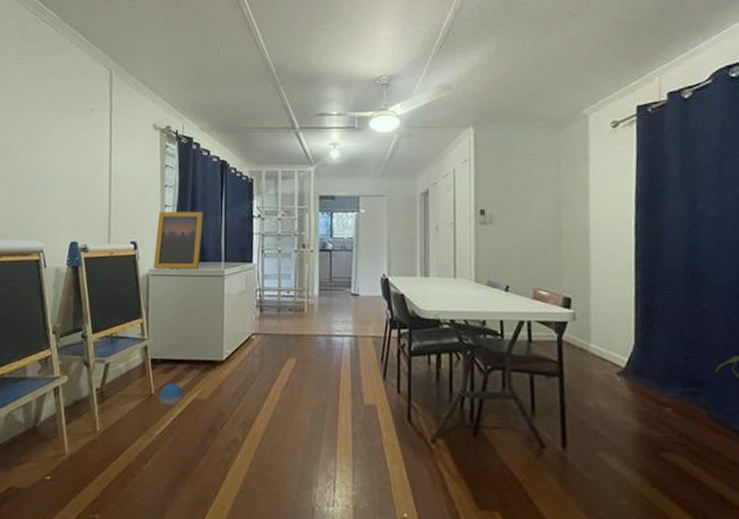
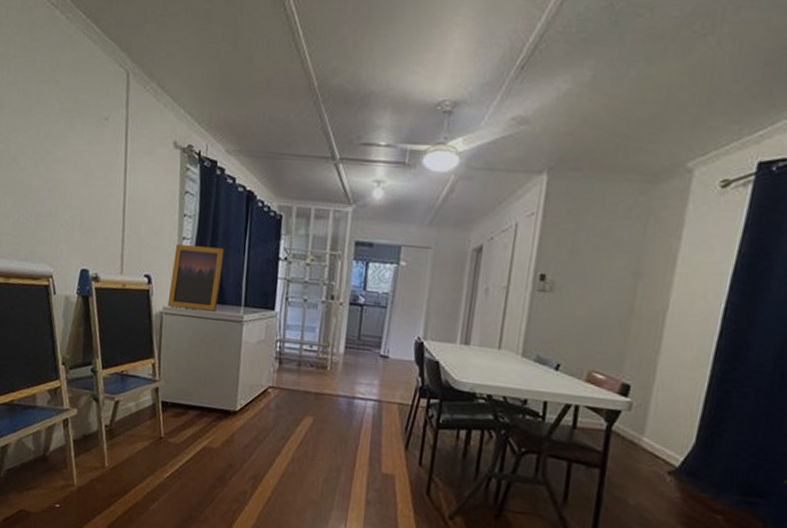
ball: present [159,383,182,408] -> none [168,428,193,453]

